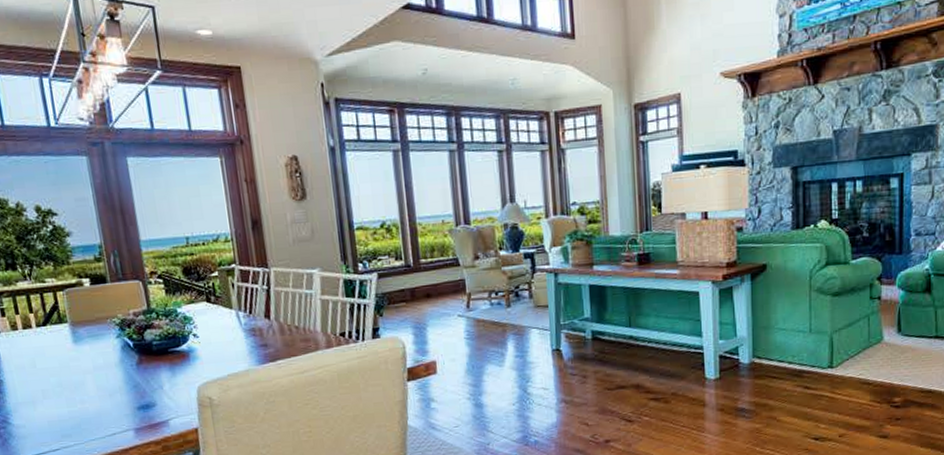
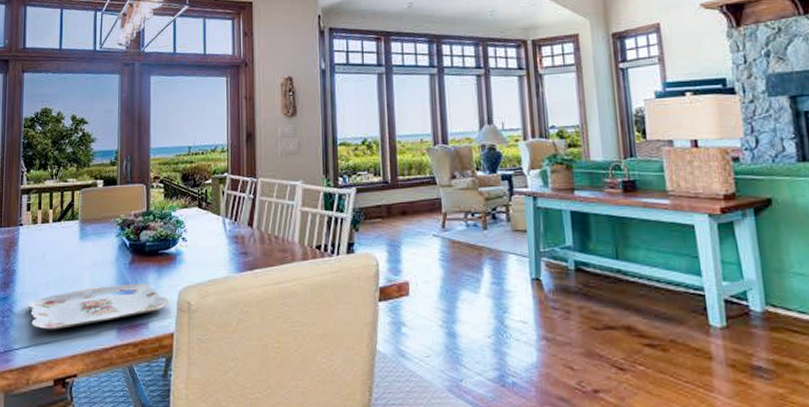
serving tray: none [24,383,189,437] -> present [27,284,169,330]

